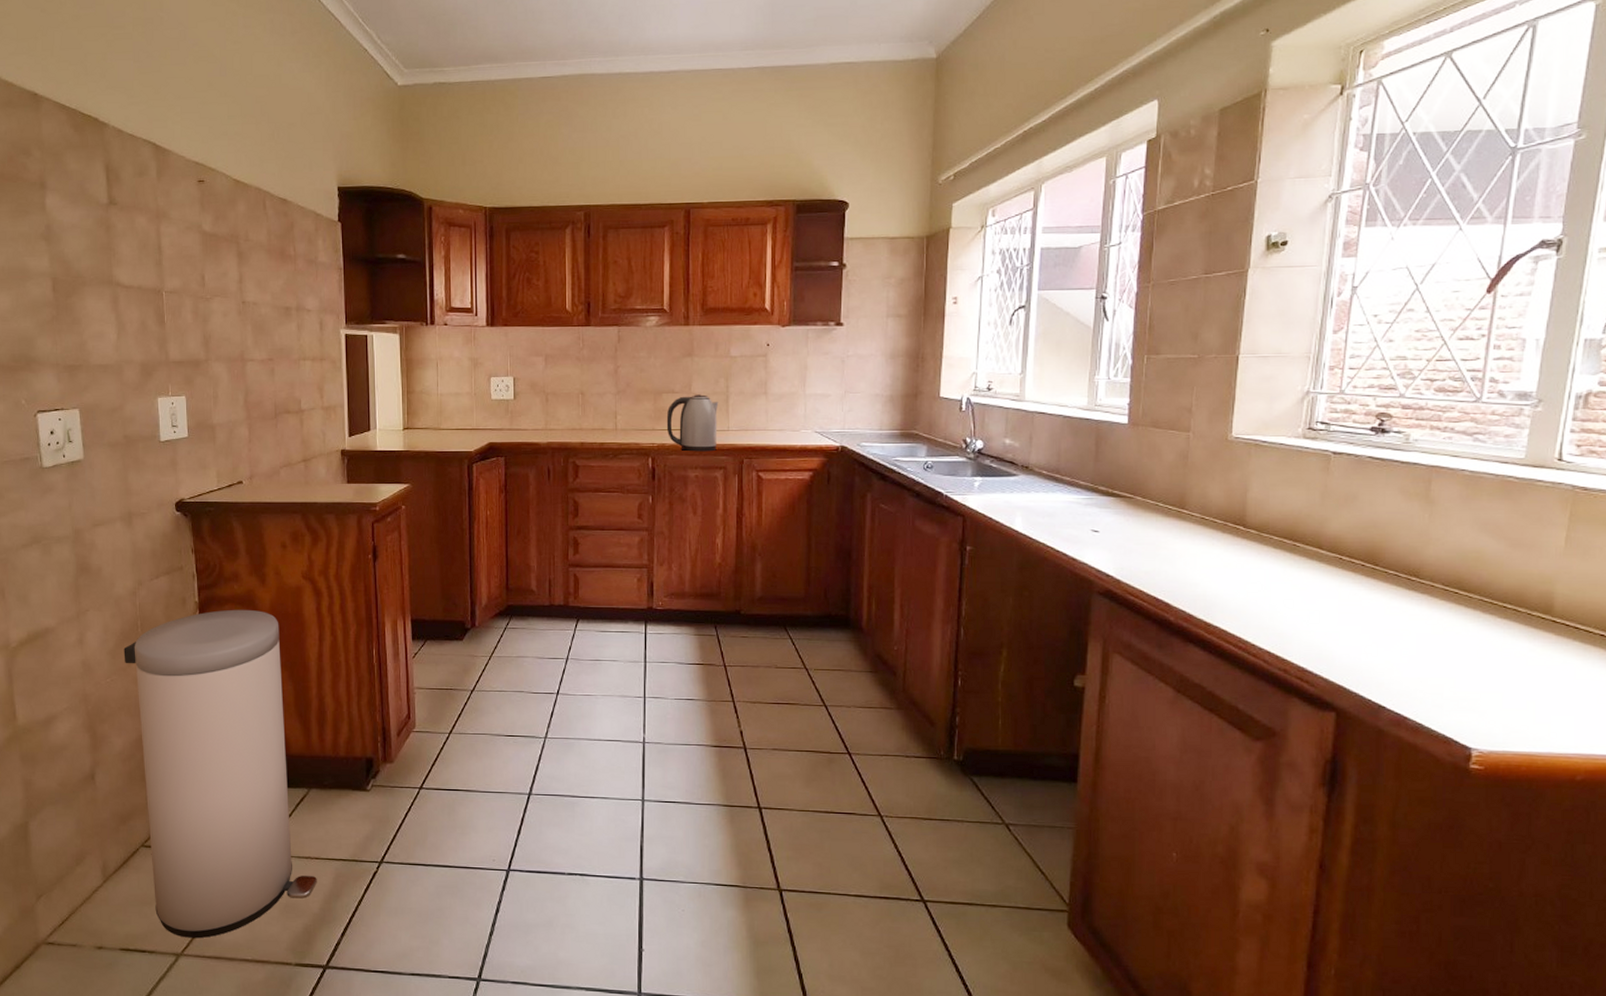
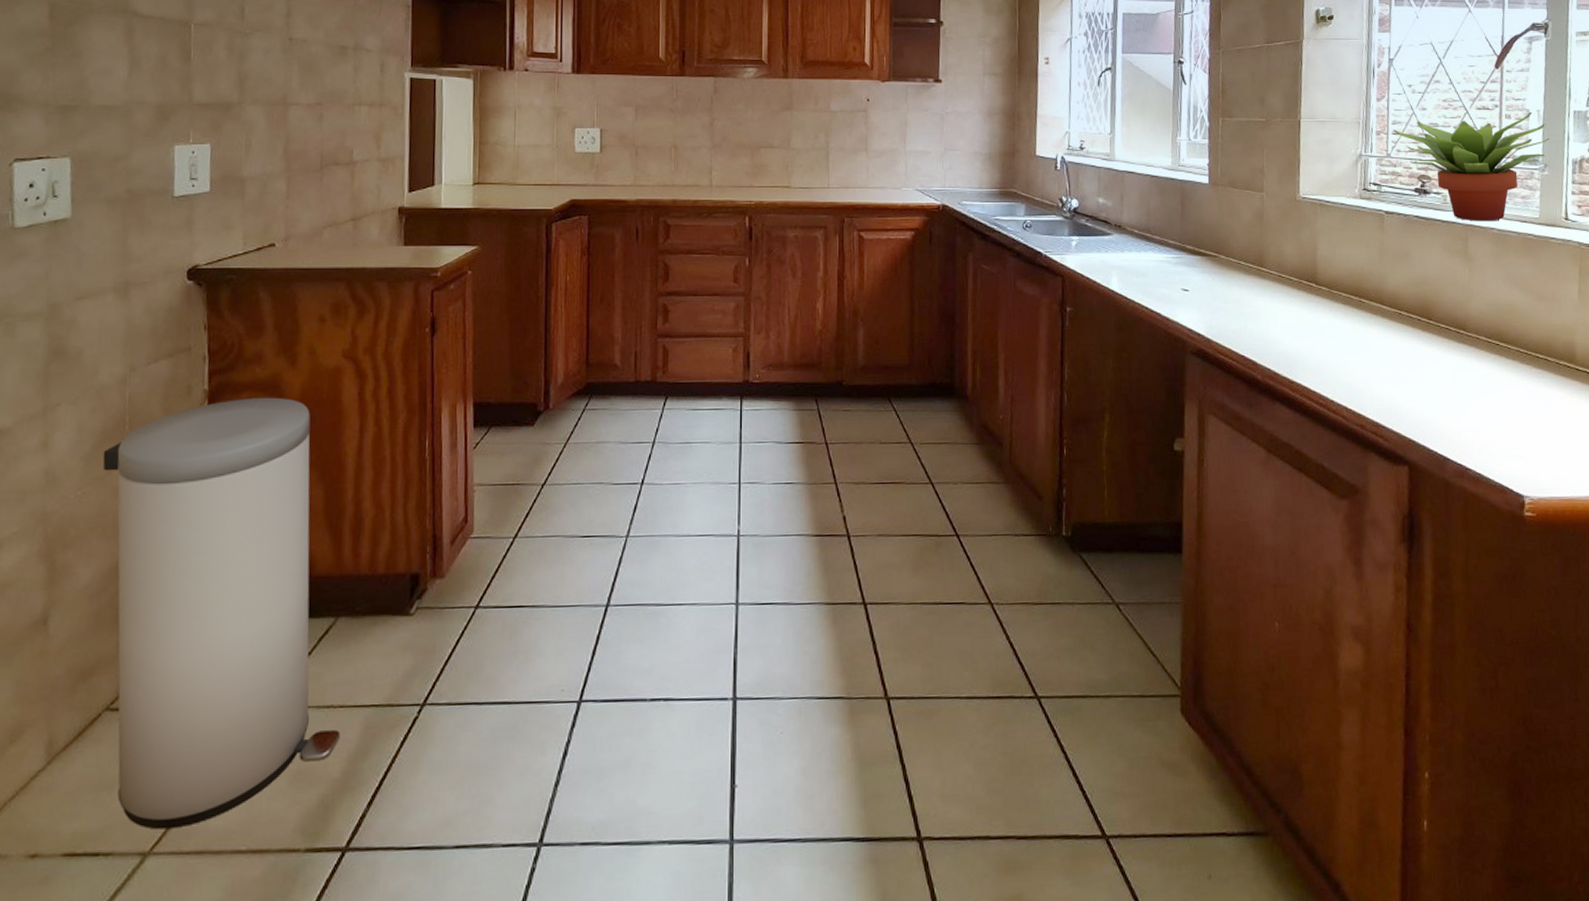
kettle: present [666,394,719,452] -> none [764,150,819,210]
succulent plant: none [1350,340,1549,463] -> present [1393,111,1550,222]

